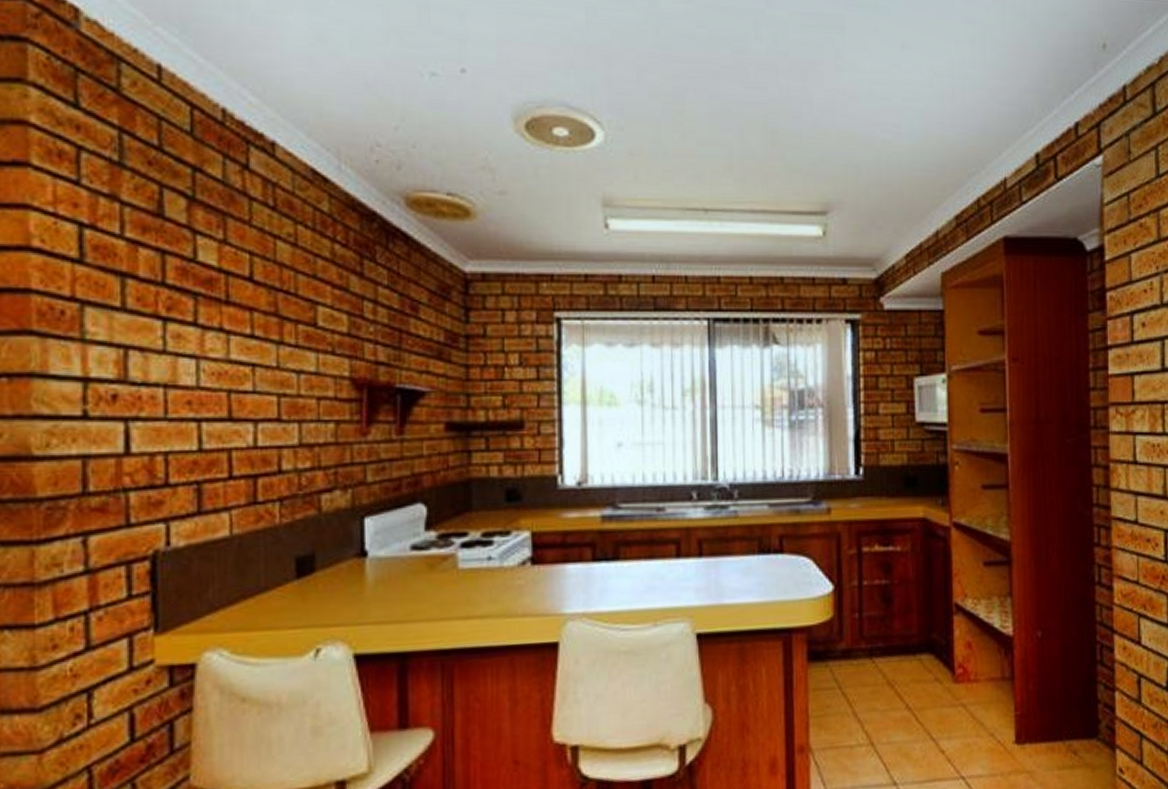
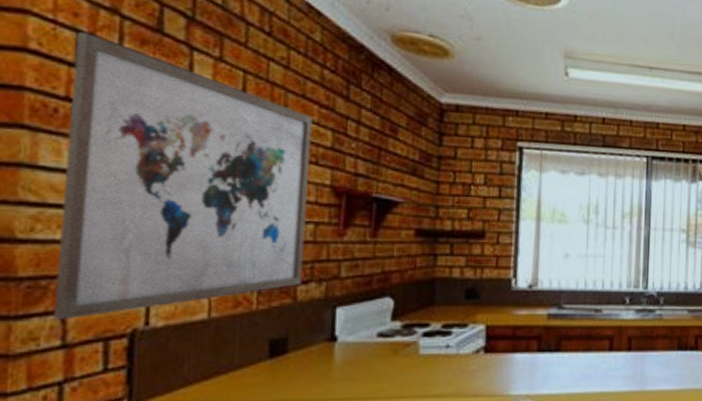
wall art: none [74,224,326,543] -> present [54,32,312,320]

